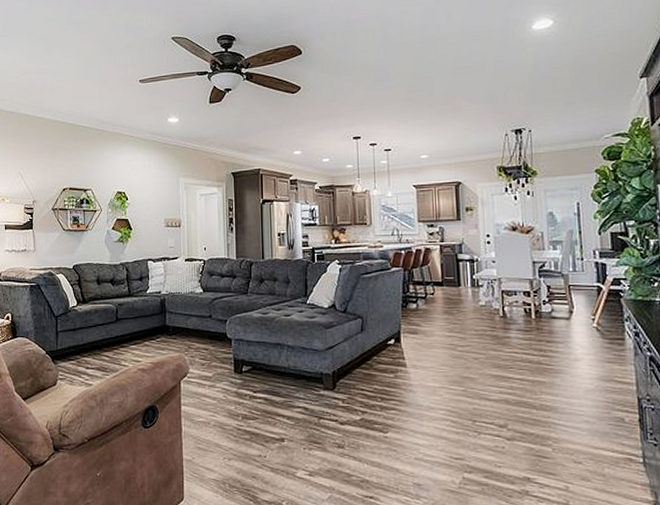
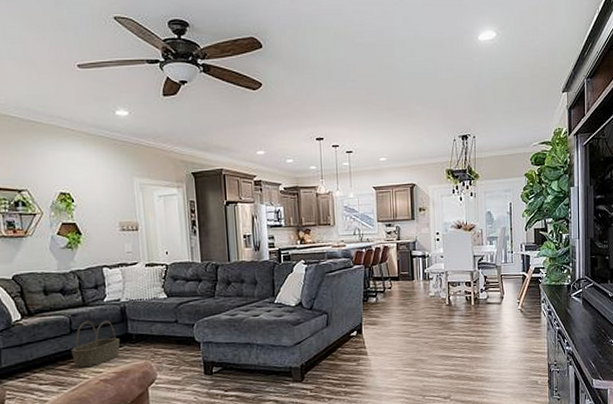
basket: none [116,310,159,356] -> present [71,321,121,368]

